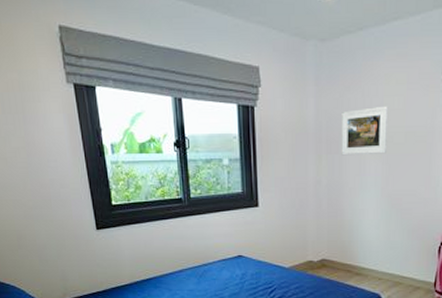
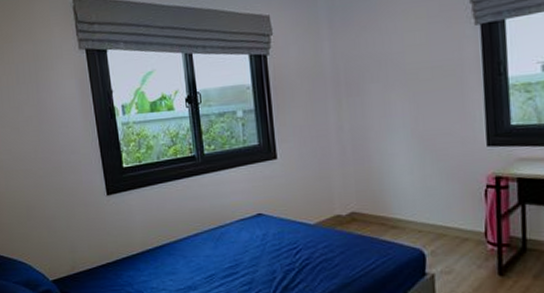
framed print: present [341,106,388,156] -> none [360,42,412,98]

